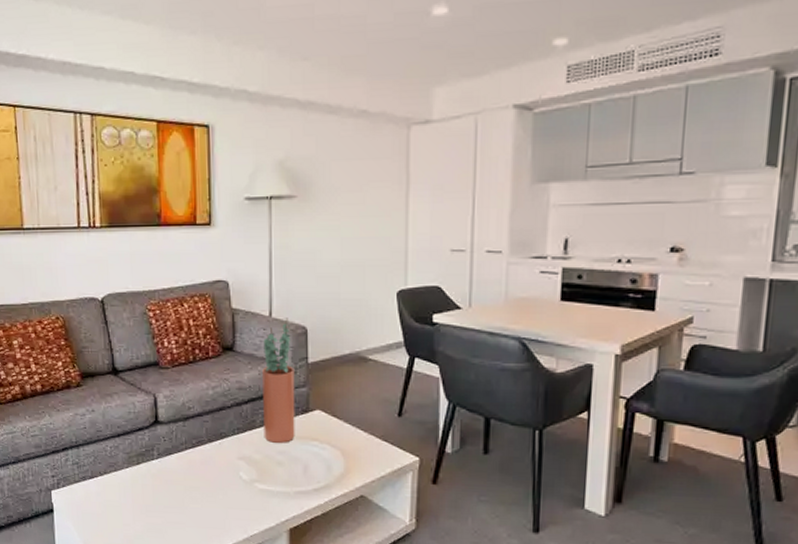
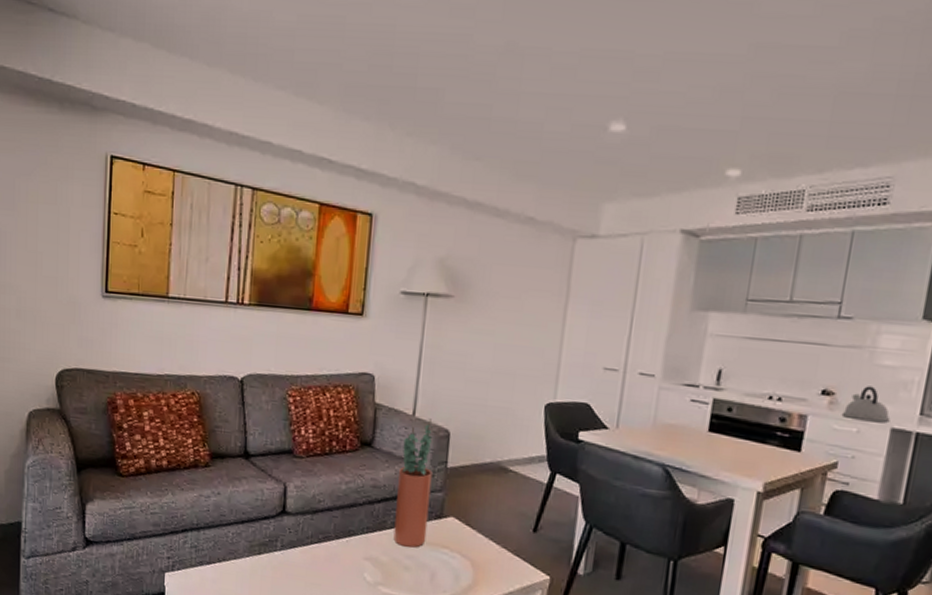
kettle: none [694,238,741,274] -> present [843,386,890,423]

